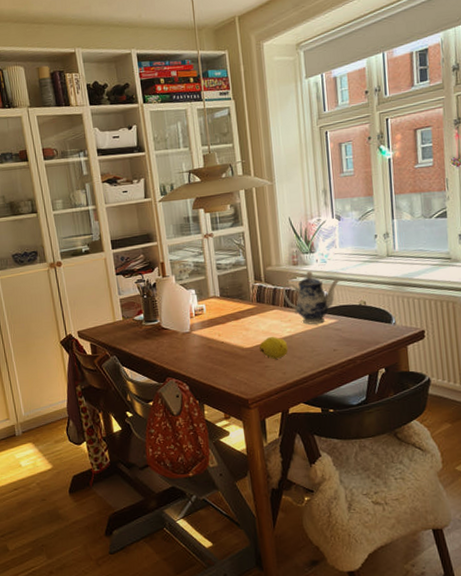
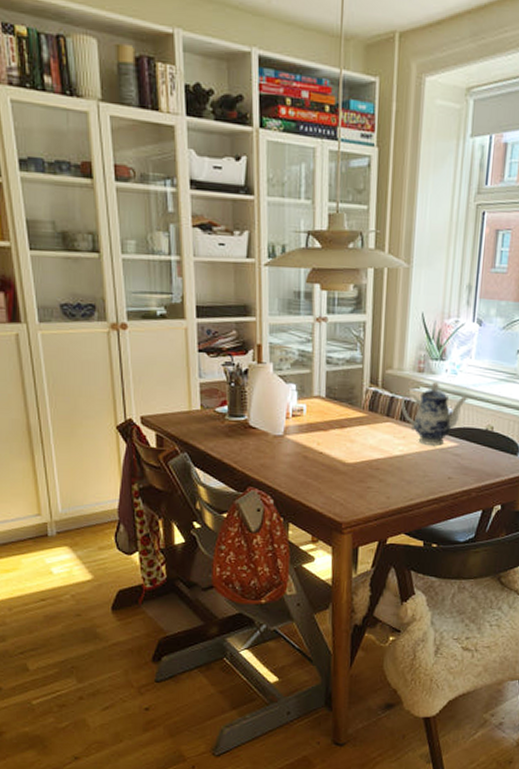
fruit: present [258,337,288,359] -> none [363,454,397,480]

